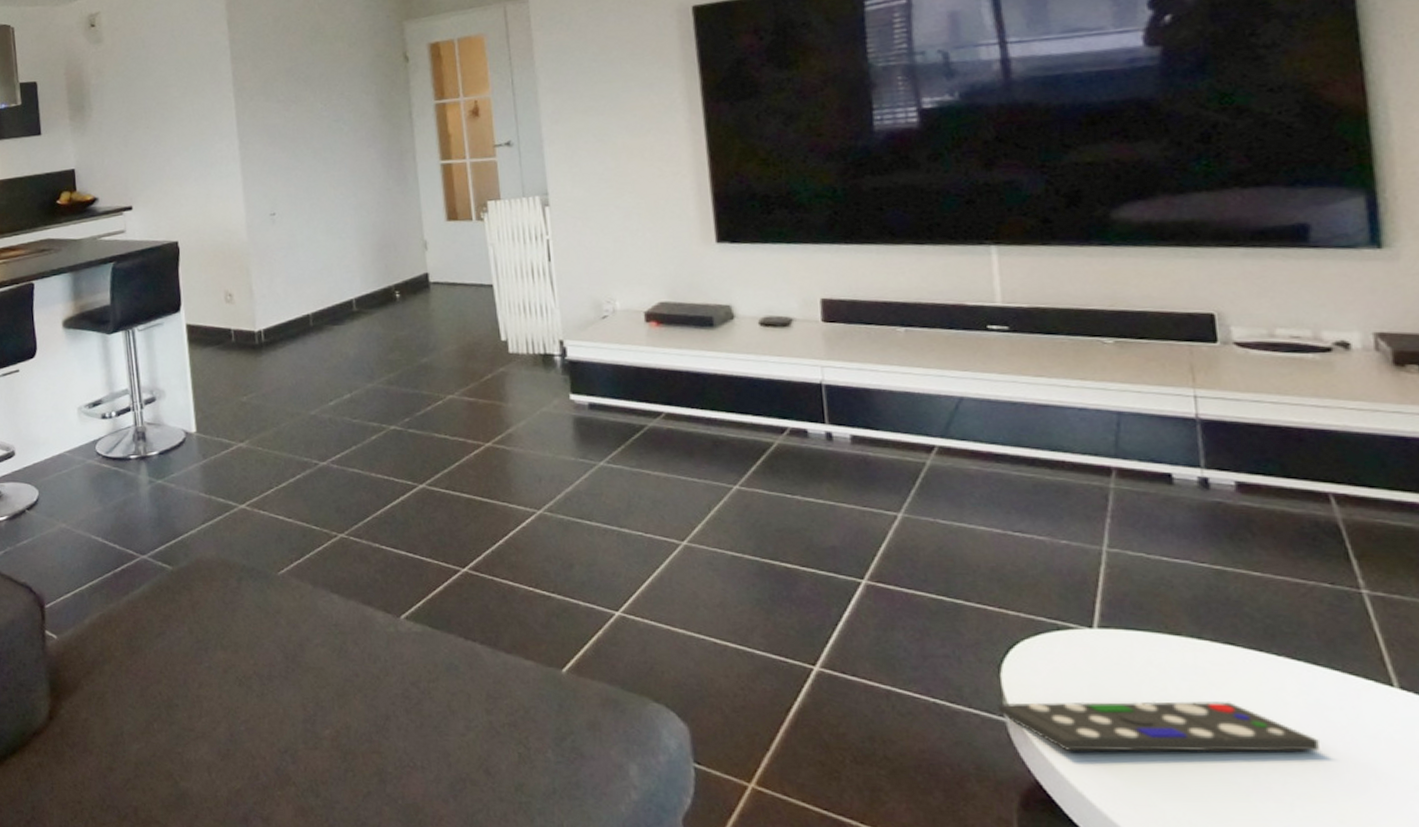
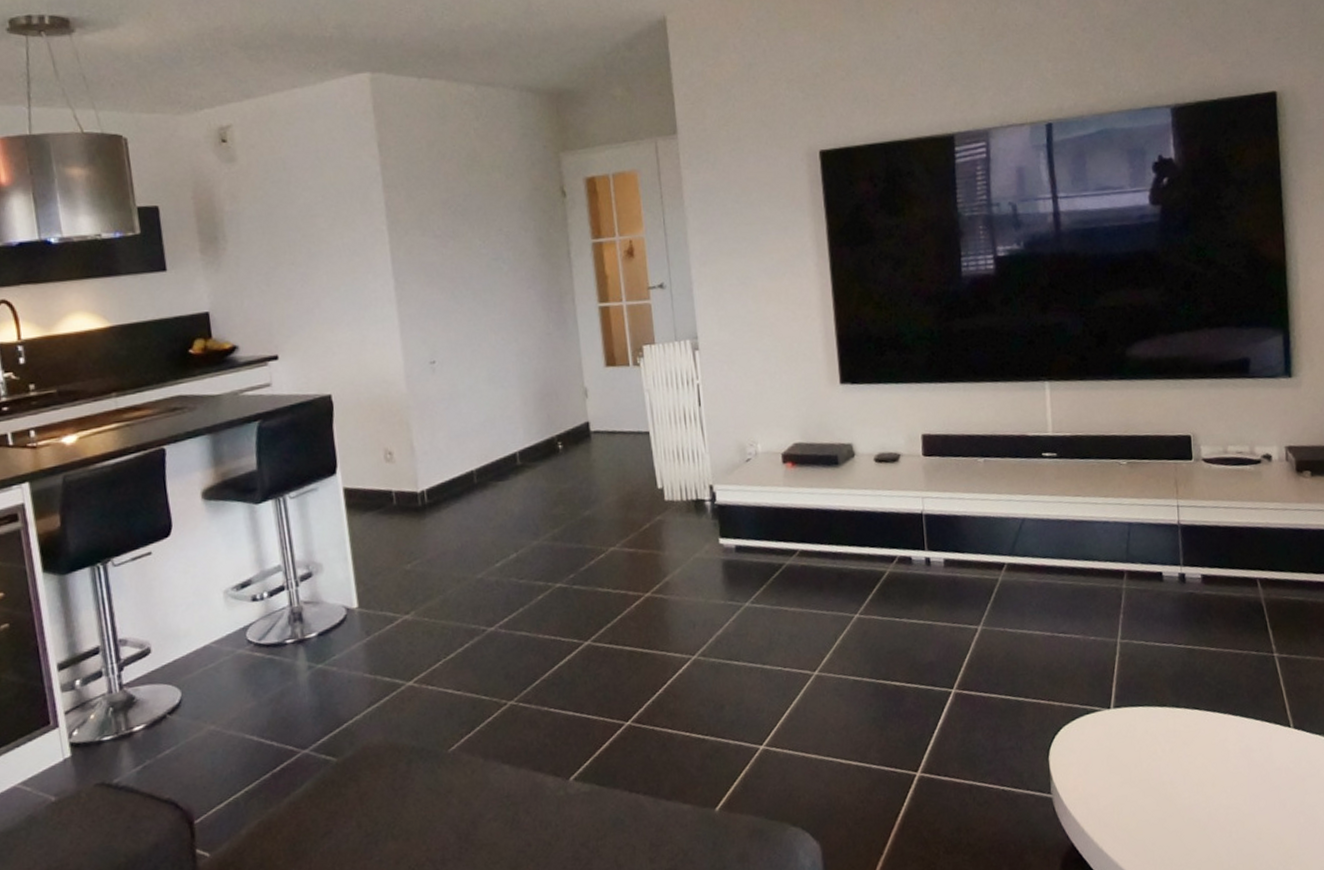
remote control: present [998,701,1321,752] -> none [1047,756,1248,815]

